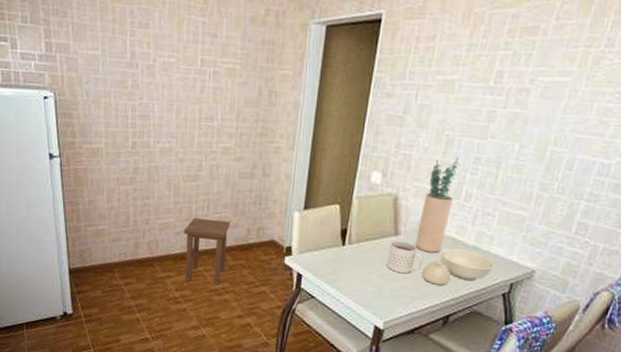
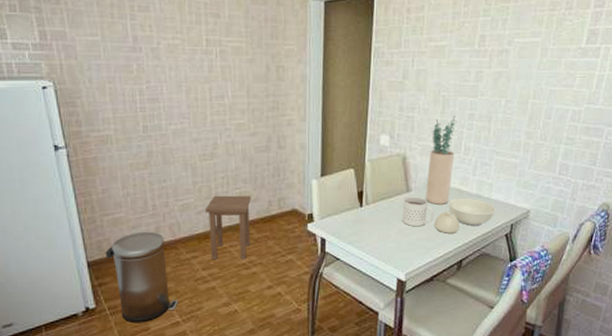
pedal bin: none [86,246,150,335] -> present [105,232,179,323]

